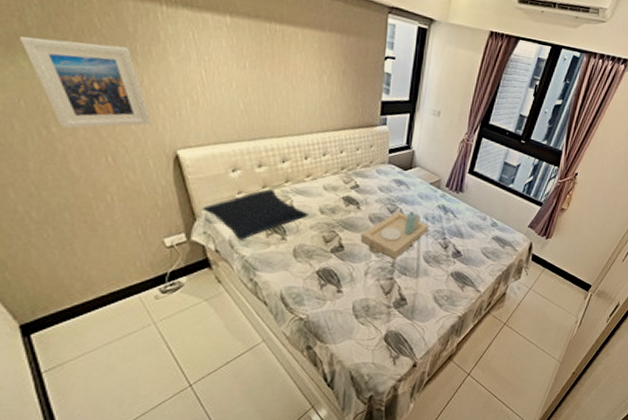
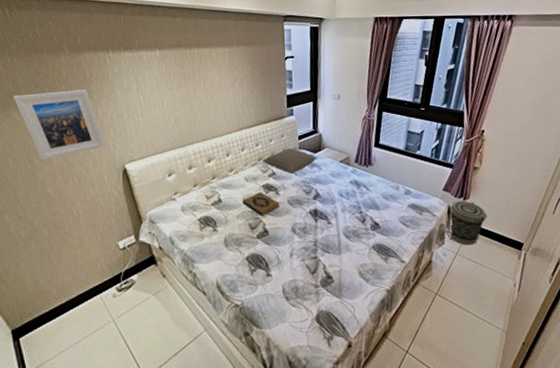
pillow: present [202,189,309,240] -> none [146,187,234,236]
hardback book: none [318,204,360,230] -> present [242,192,280,216]
pillow: none [346,161,407,189] -> present [263,148,317,174]
serving tray: present [360,211,429,260] -> none [282,190,345,239]
basket: none [525,239,564,282] -> present [448,201,487,246]

